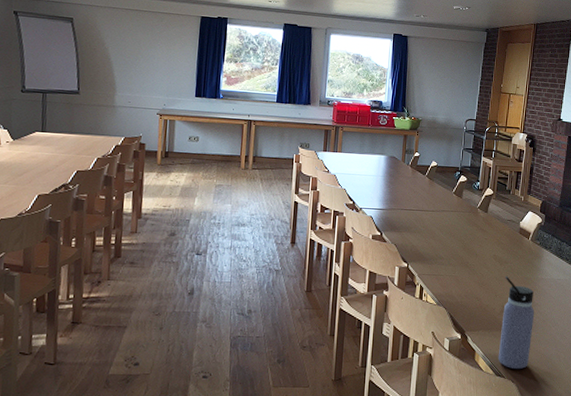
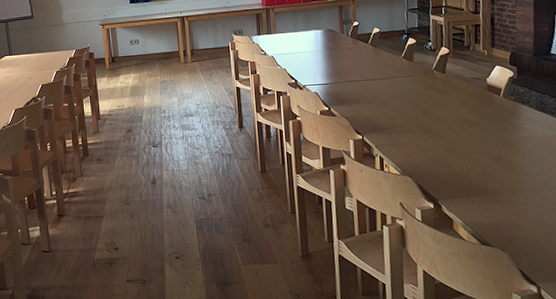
water bottle: present [498,275,535,370] -> none [476,137,520,237]

